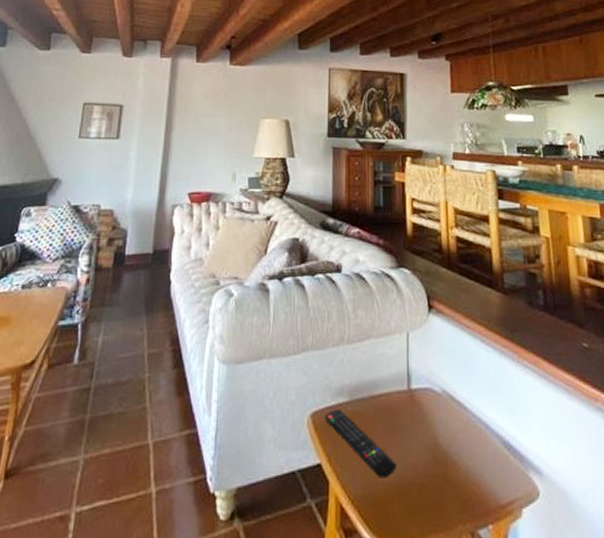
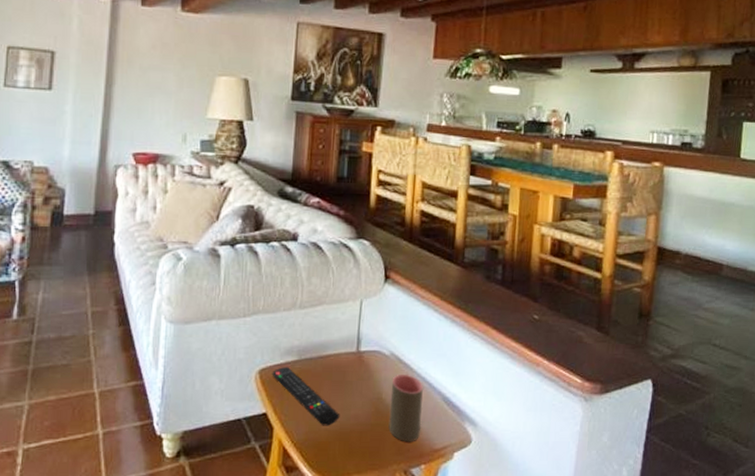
cup: none [446,414,484,497] -> present [388,374,423,442]

